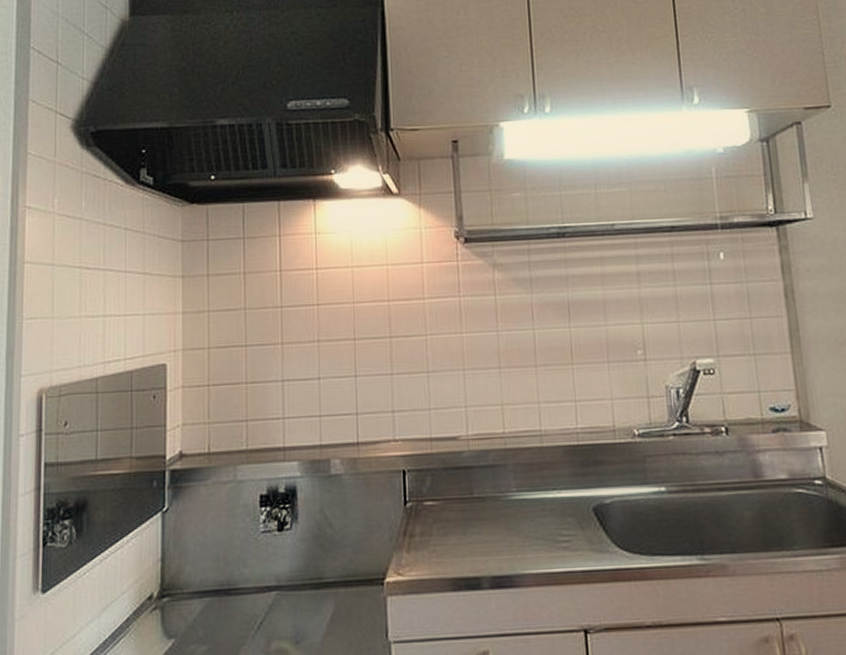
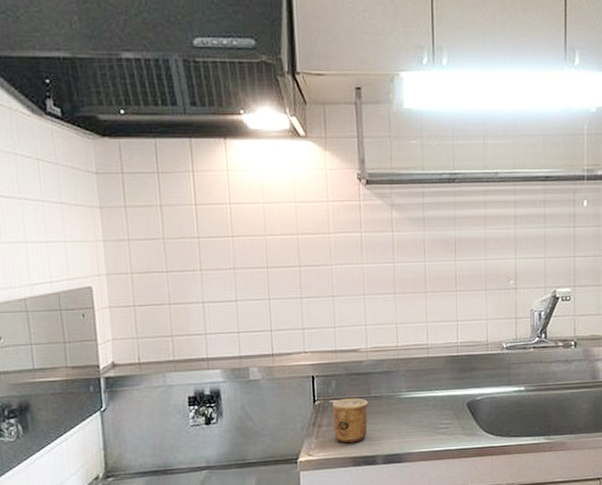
cup: none [427,499,471,559] -> present [333,398,369,443]

